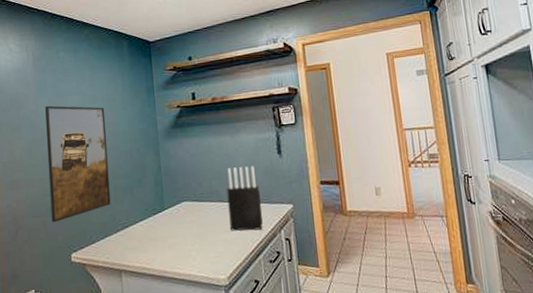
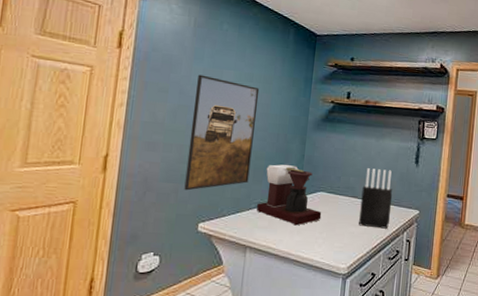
coffee maker: none [123,179,190,242] -> present [256,164,322,226]

